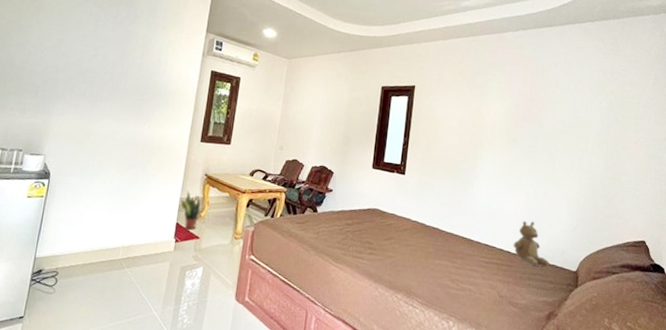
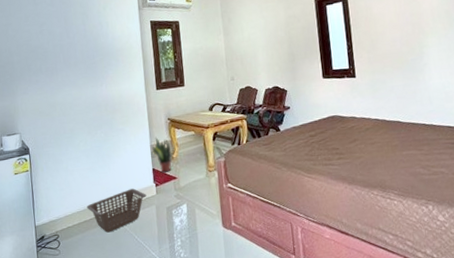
laundry basket: none [95,239,163,281] -> present [86,188,147,233]

